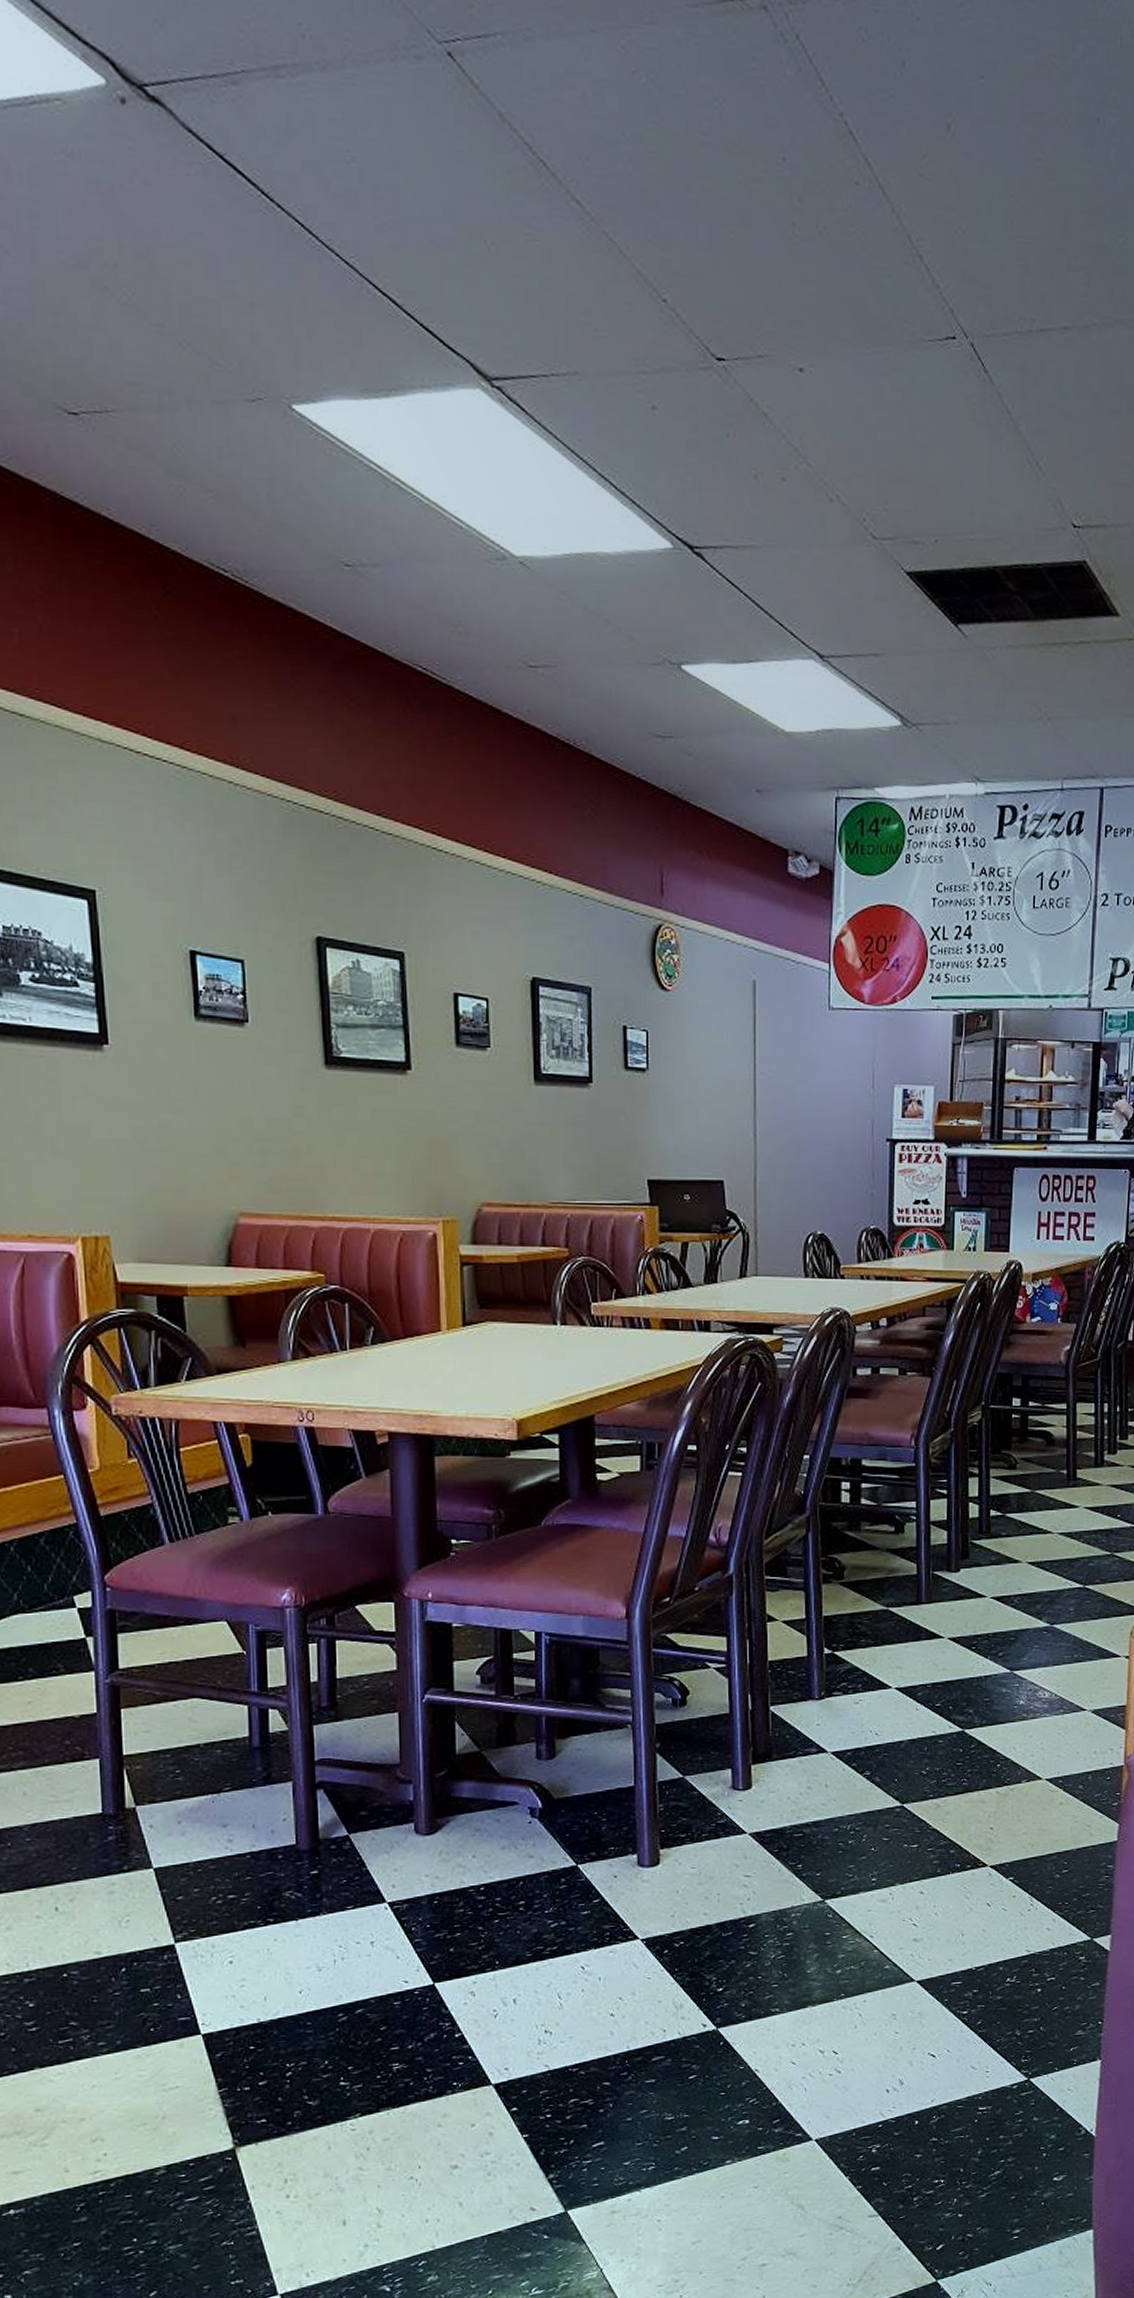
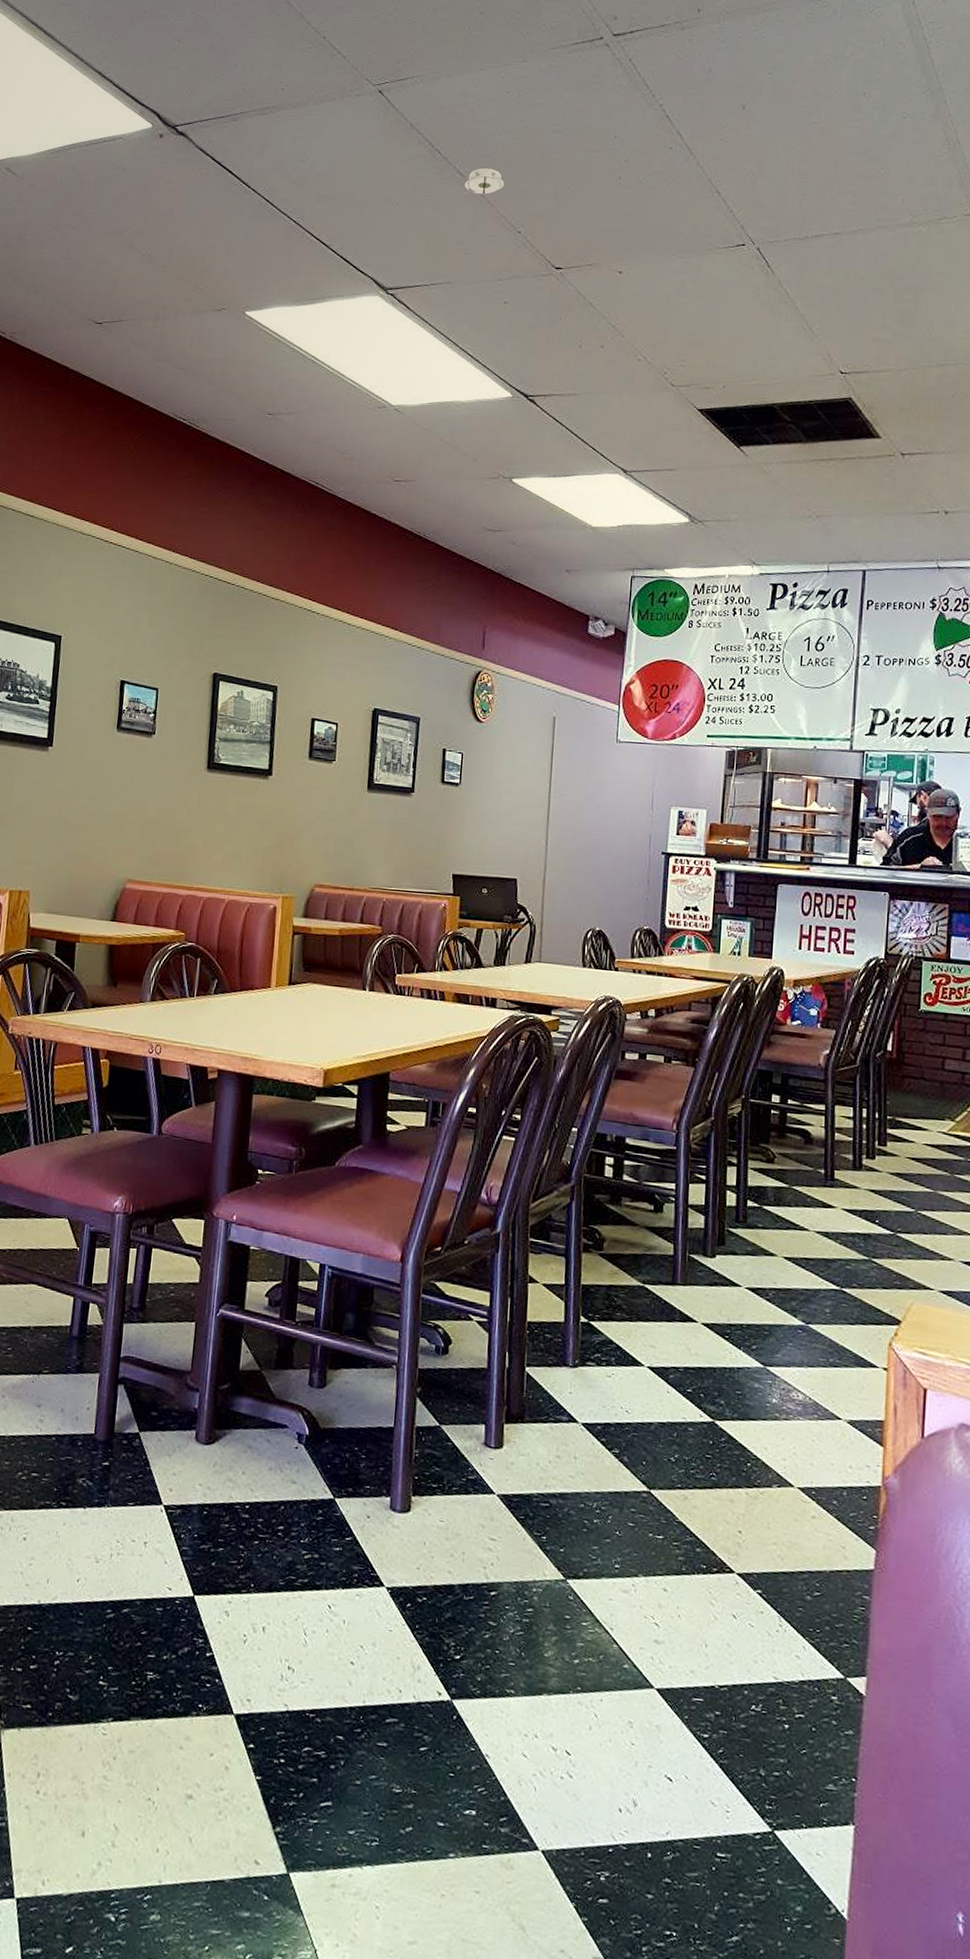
smoke detector: none [582,195,639,238] -> present [462,168,505,195]

